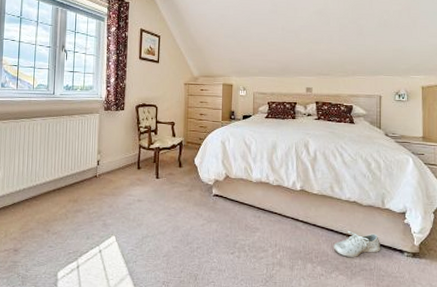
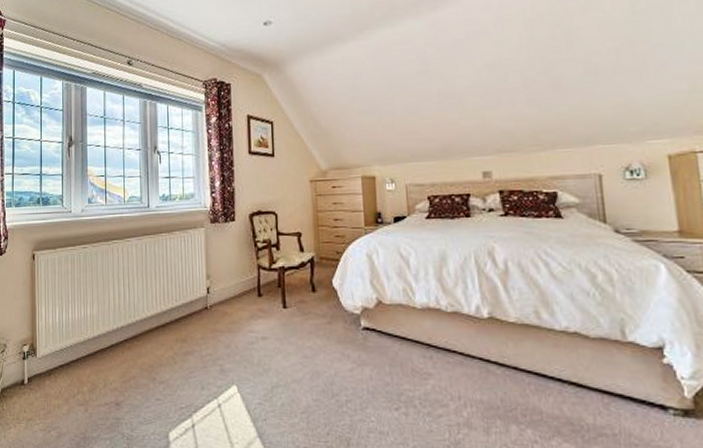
shoe: present [333,230,380,257] -> none [548,375,627,416]

